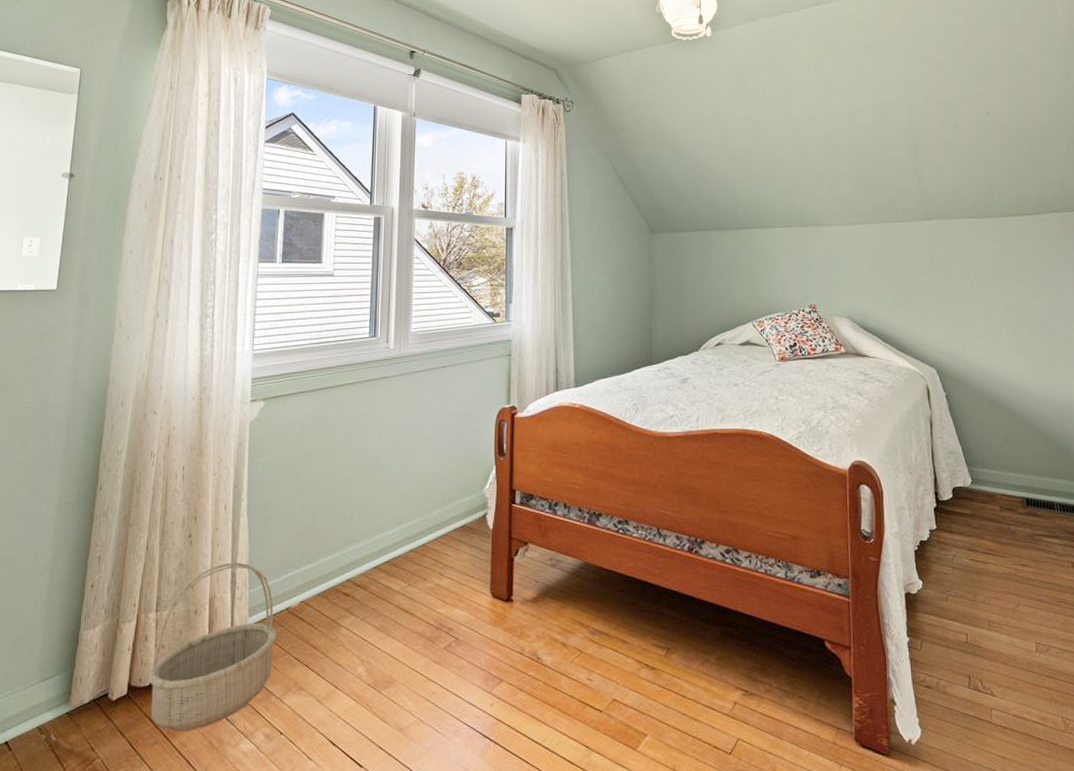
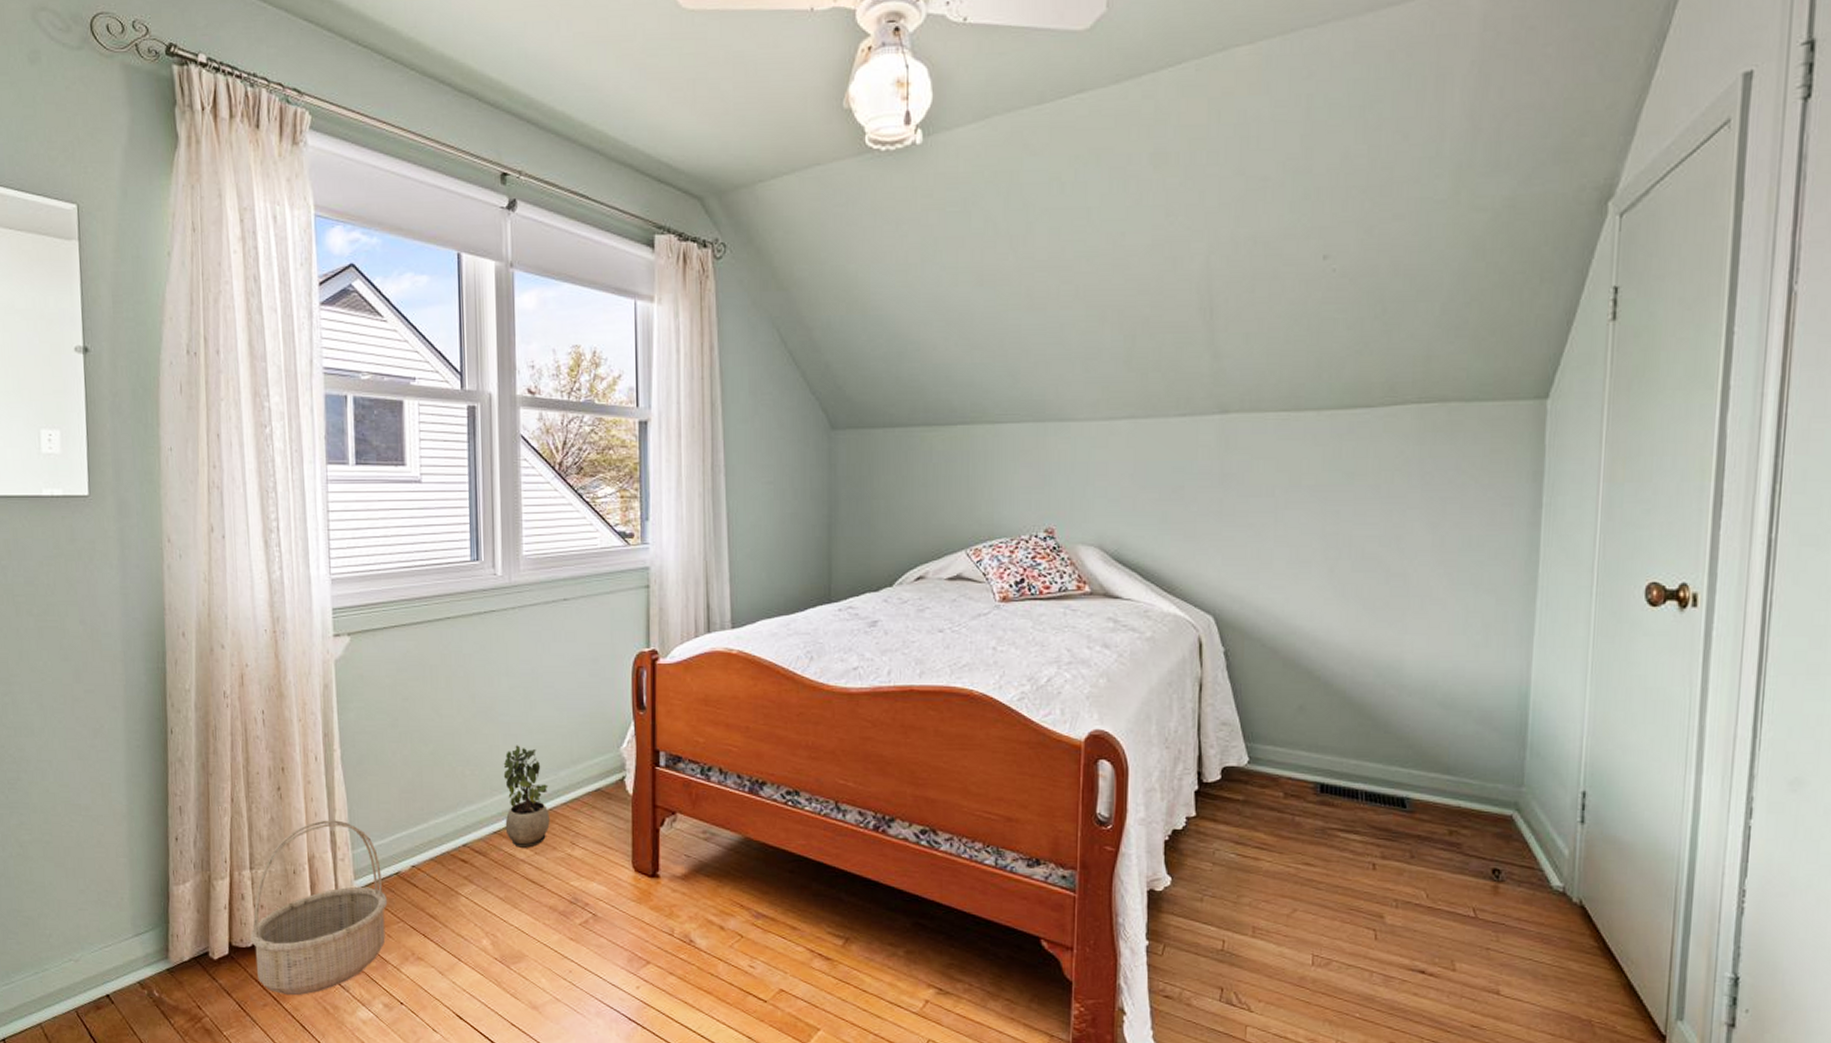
potted plant: none [384,490,423,580] -> present [503,745,550,848]

